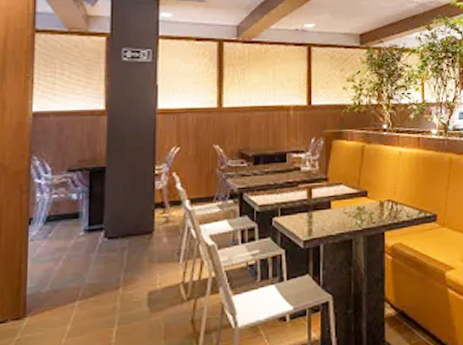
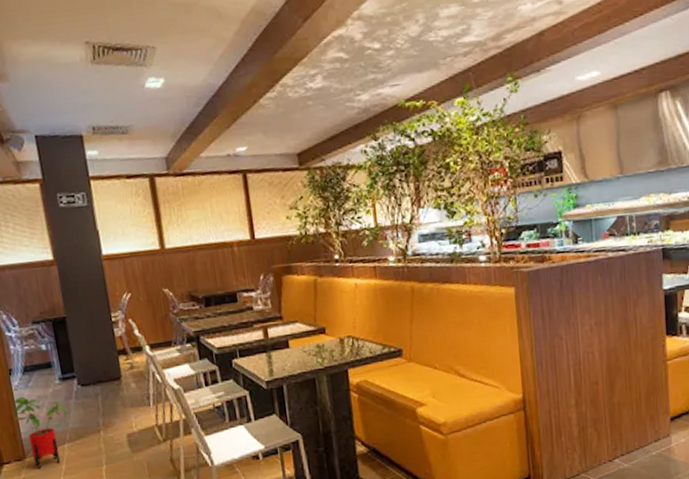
house plant: none [21,247,86,330] -> present [13,396,68,469]

